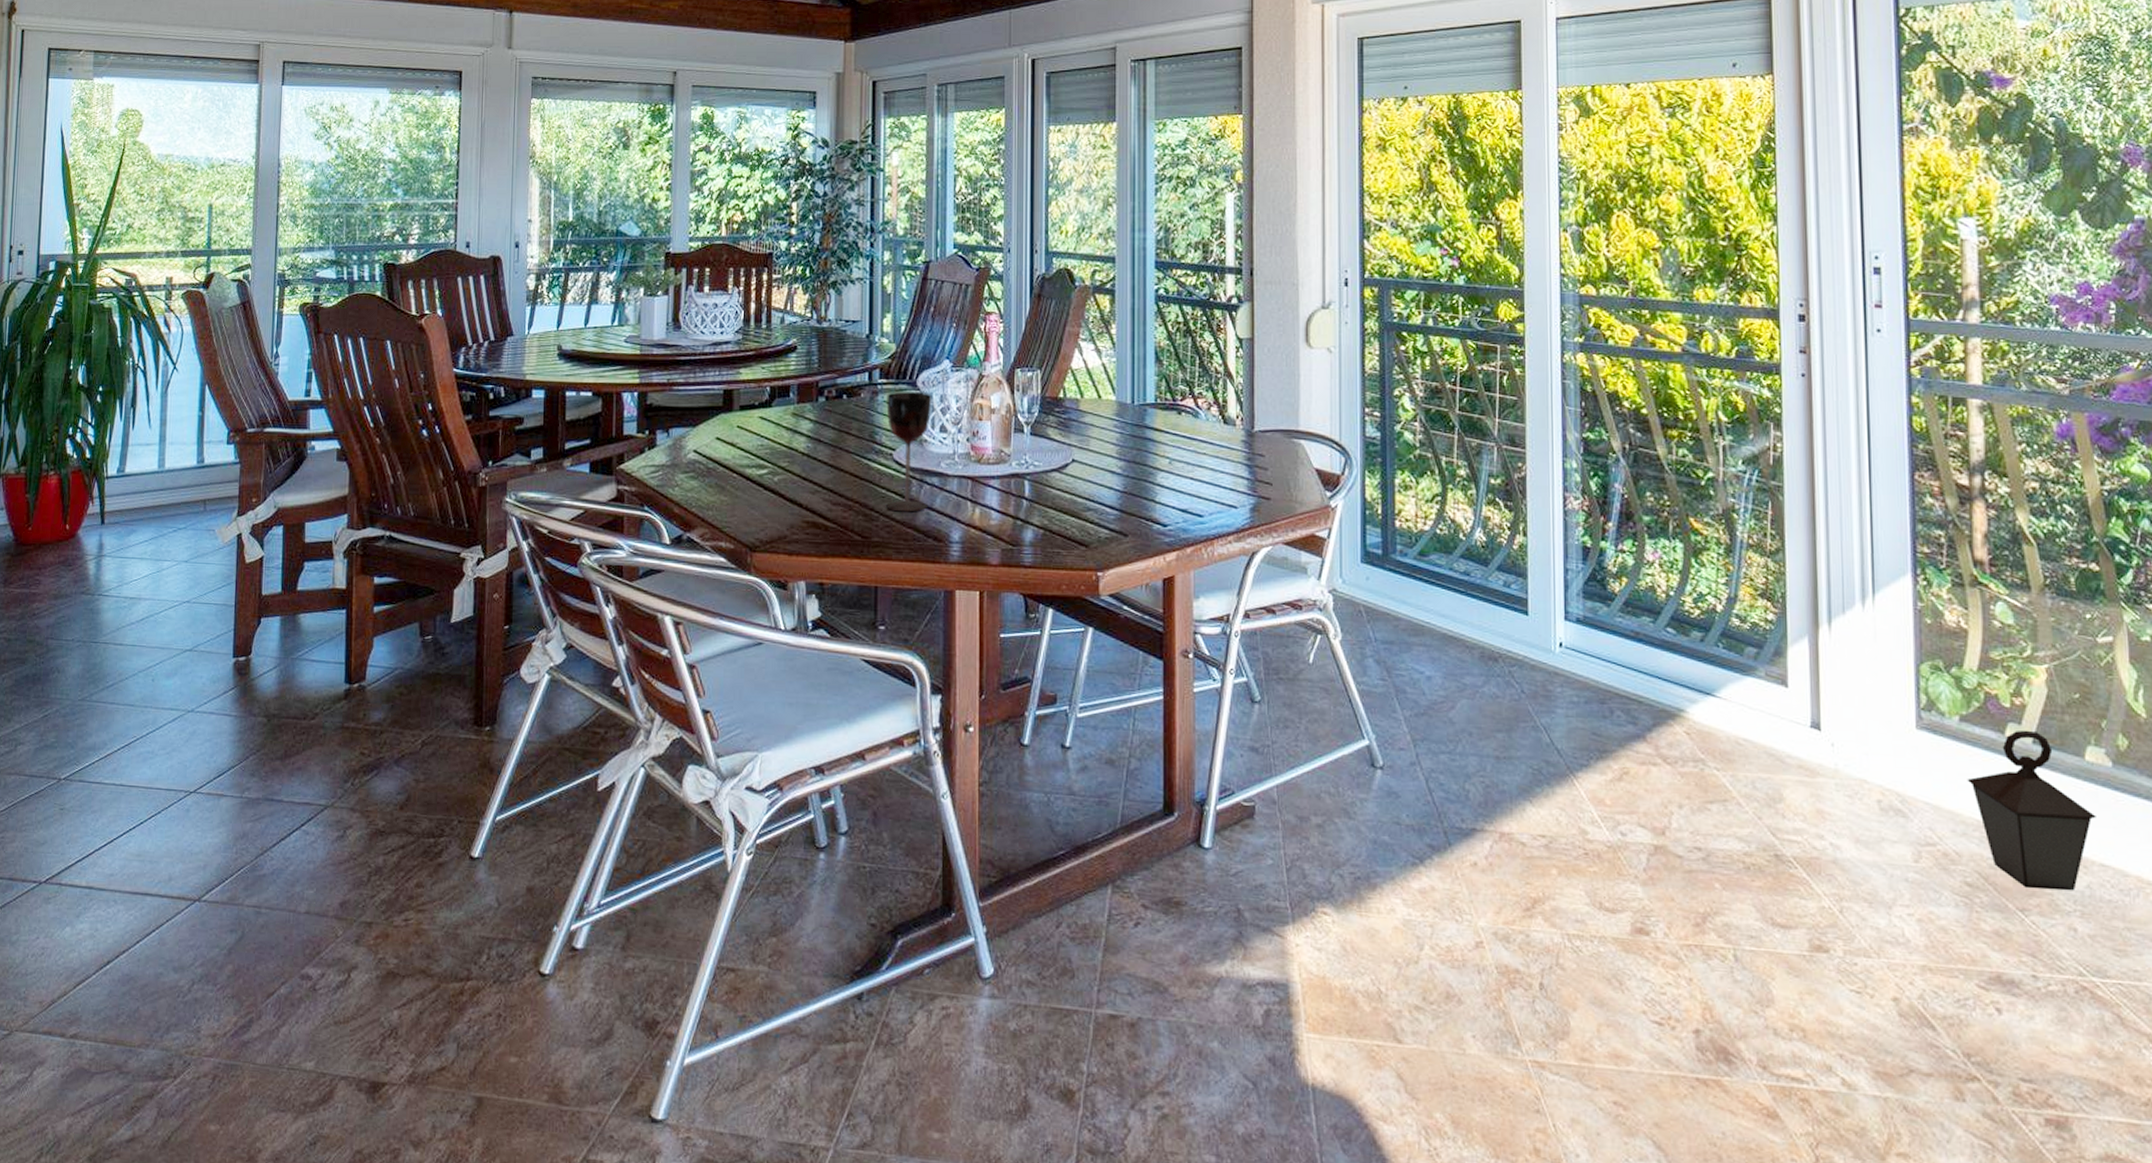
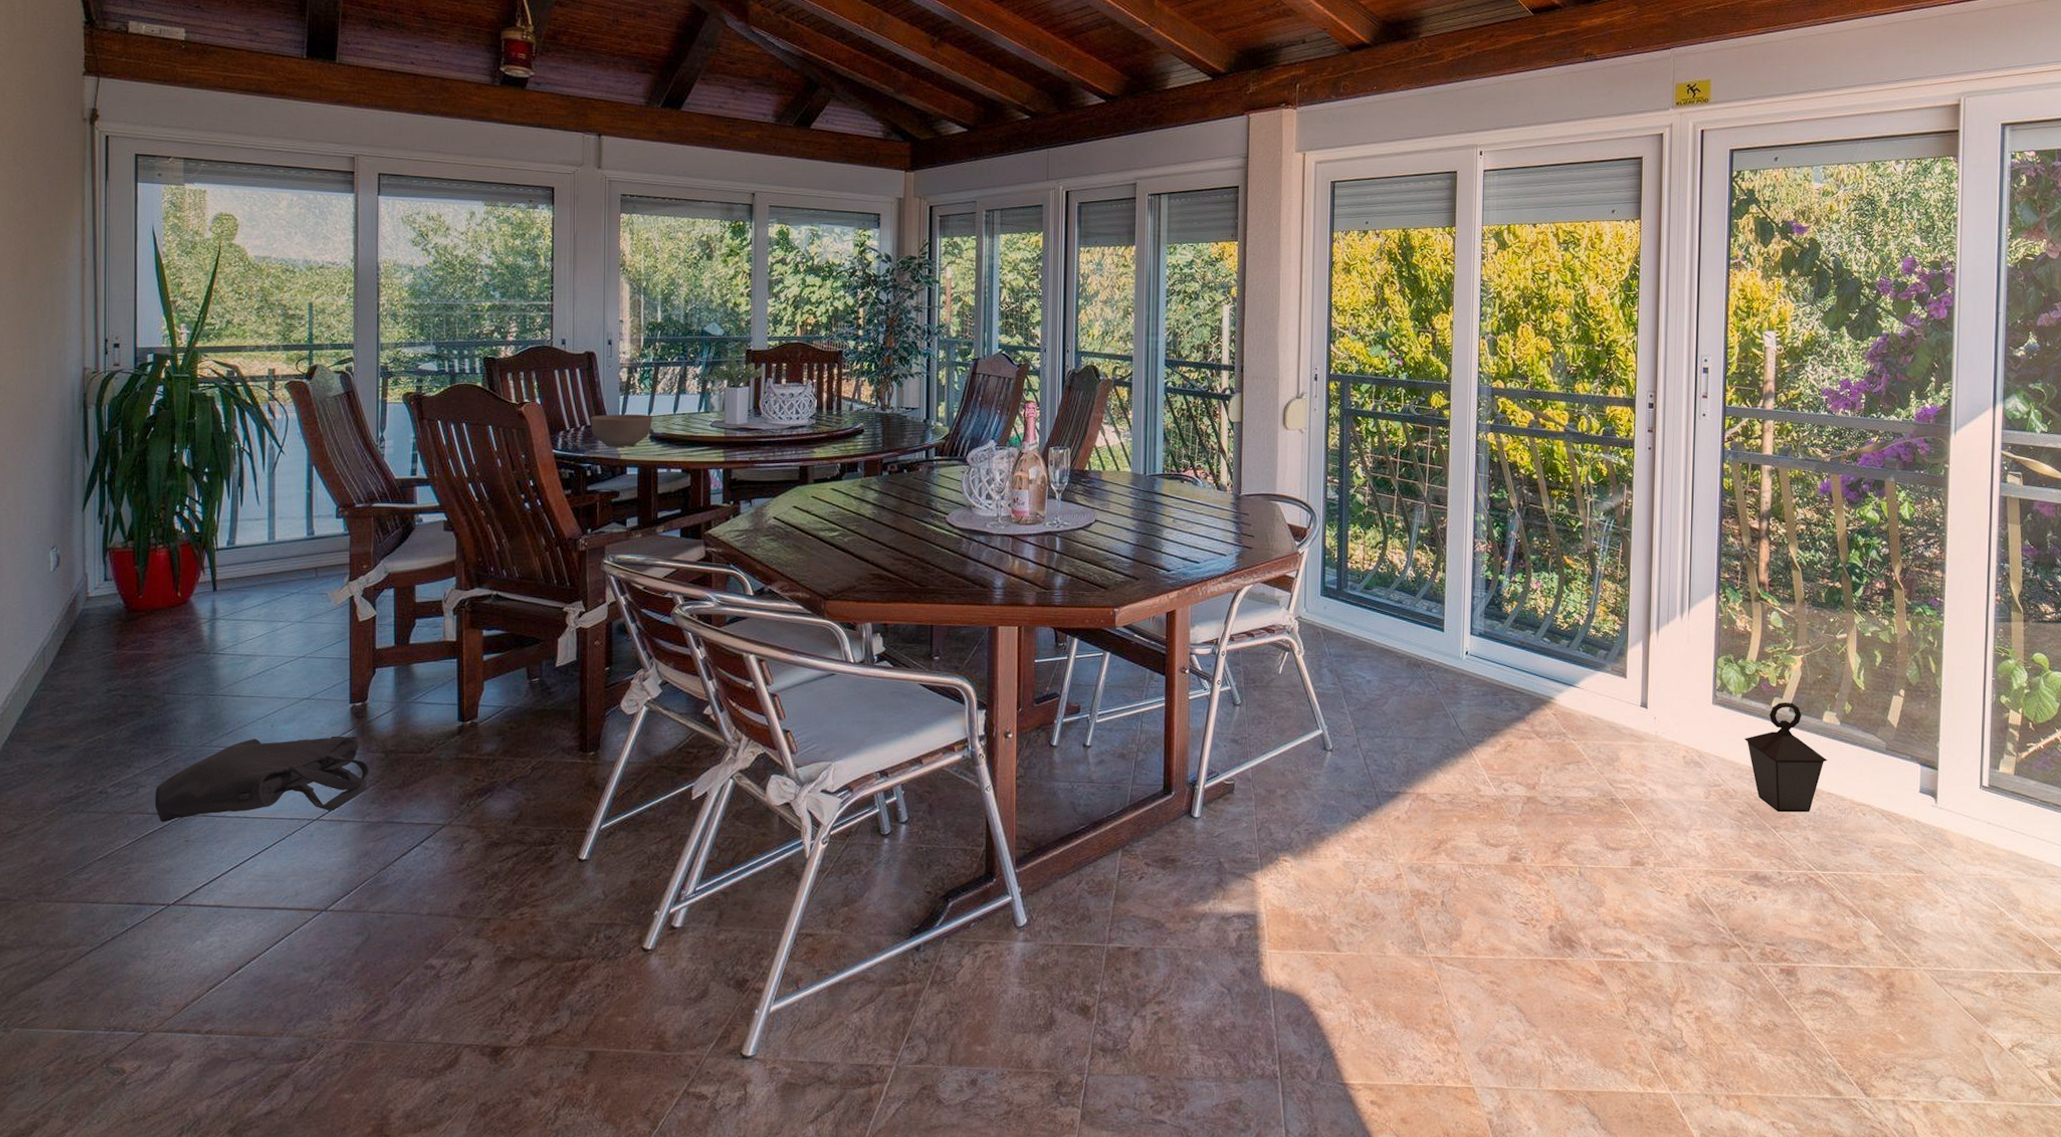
tote bag: none [32,694,250,787] -> present [154,736,369,823]
bowl: none [493,328,562,366] -> present [589,414,653,447]
wineglass: present [886,390,932,512] -> none [941,466,980,565]

